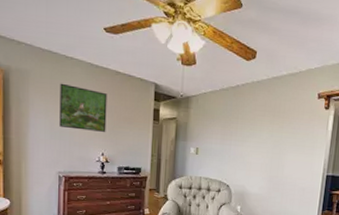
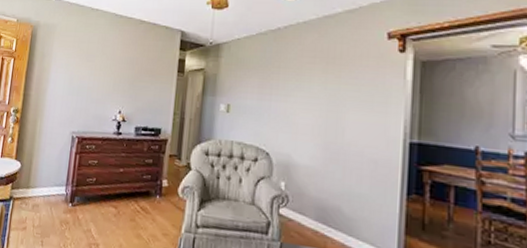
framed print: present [59,83,107,132] -> none [78,35,130,87]

